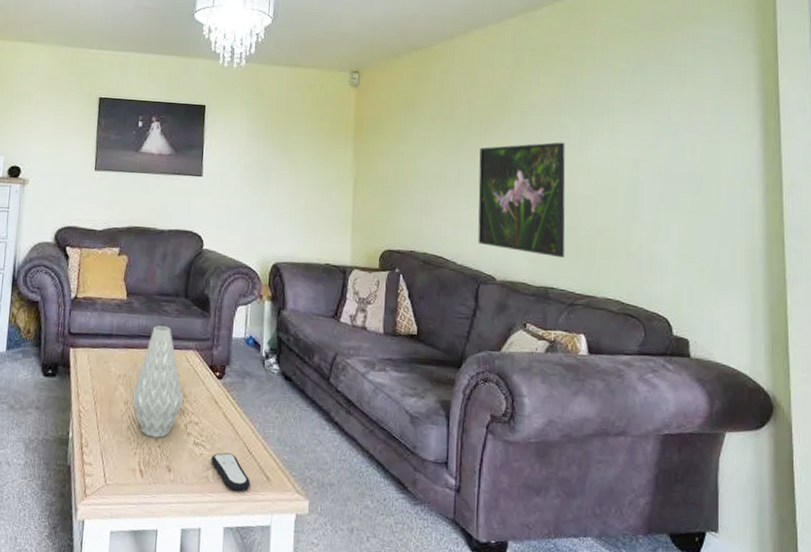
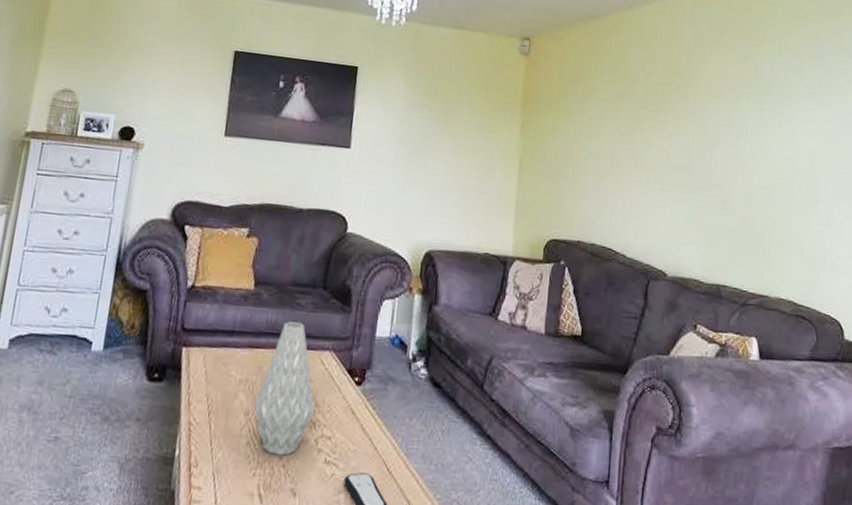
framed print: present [478,142,566,259] -> none [649,127,743,254]

